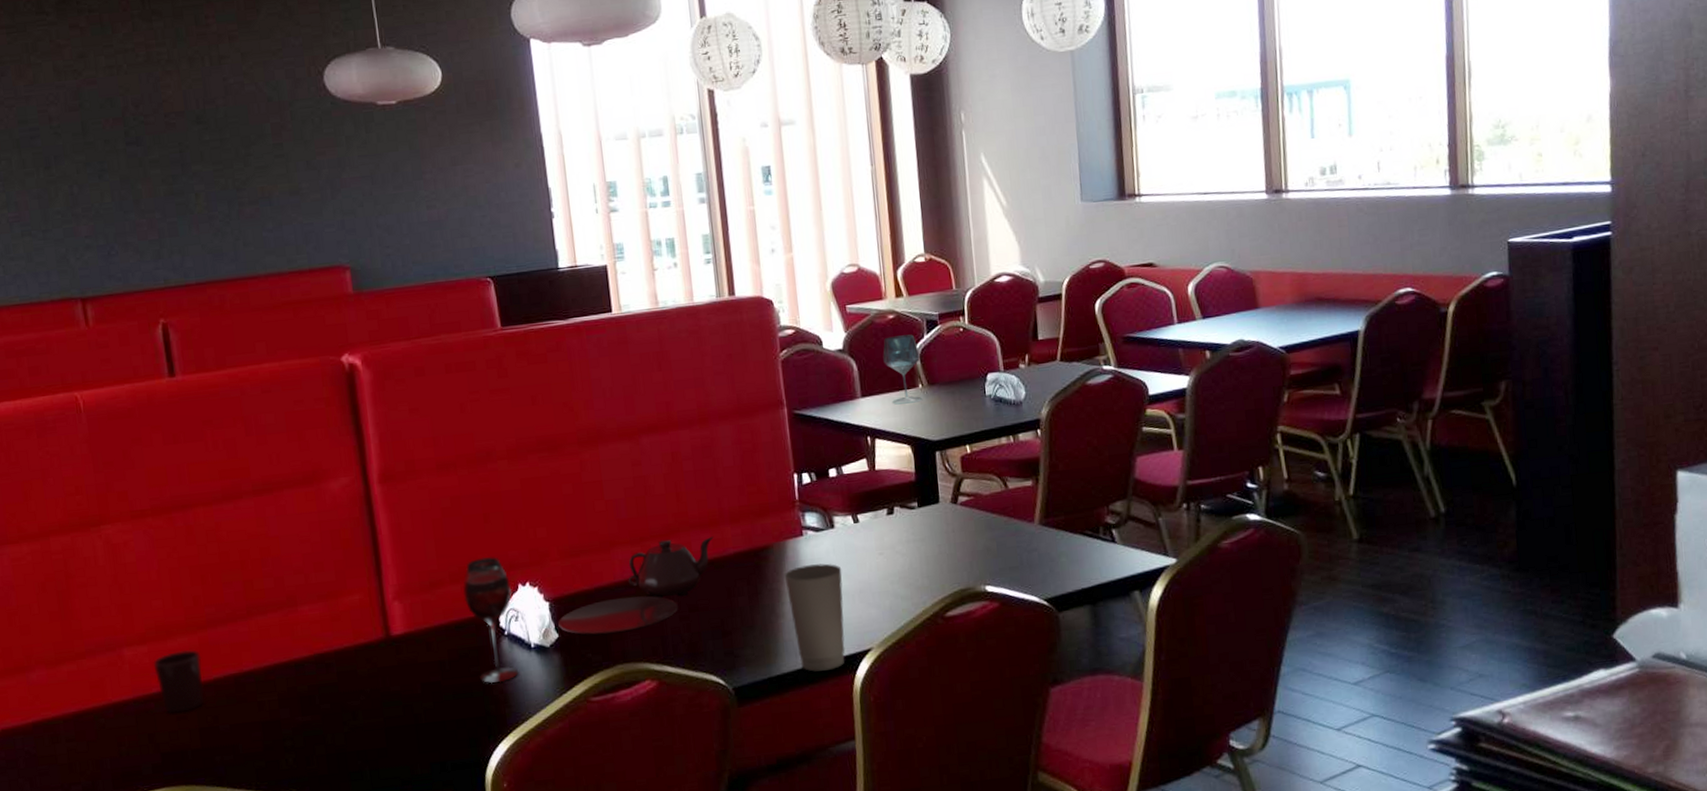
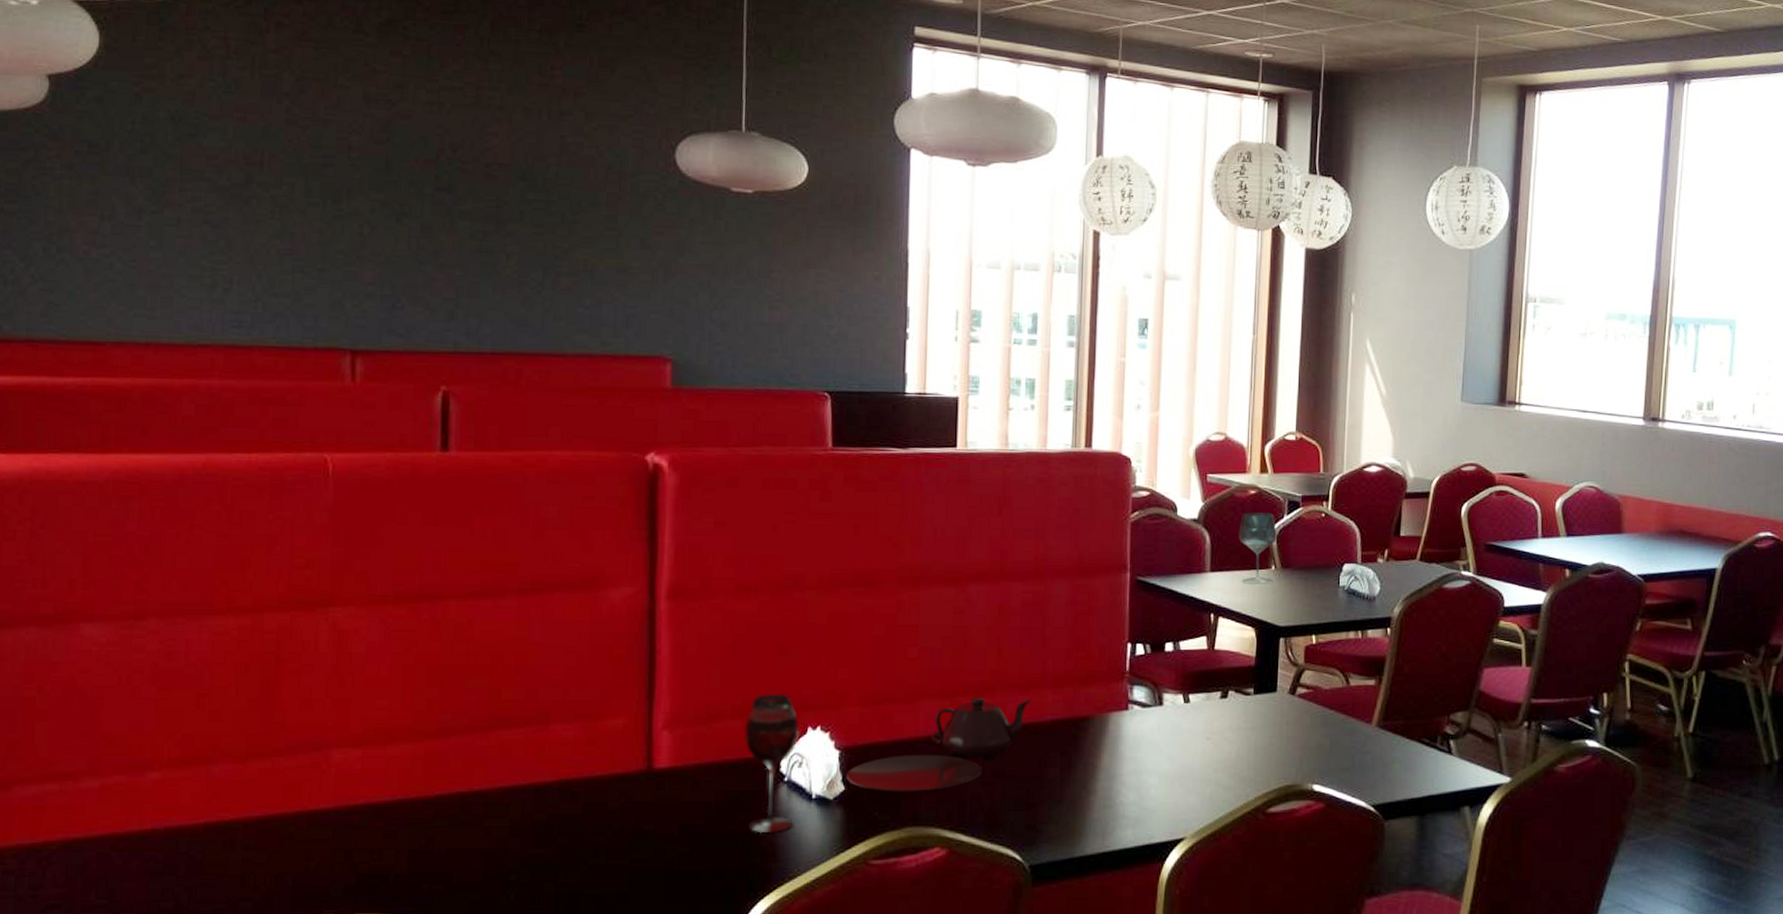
mug: present [153,649,204,714] -> none [365,758,425,830]
cup: present [784,563,845,672] -> none [1102,742,1165,857]

